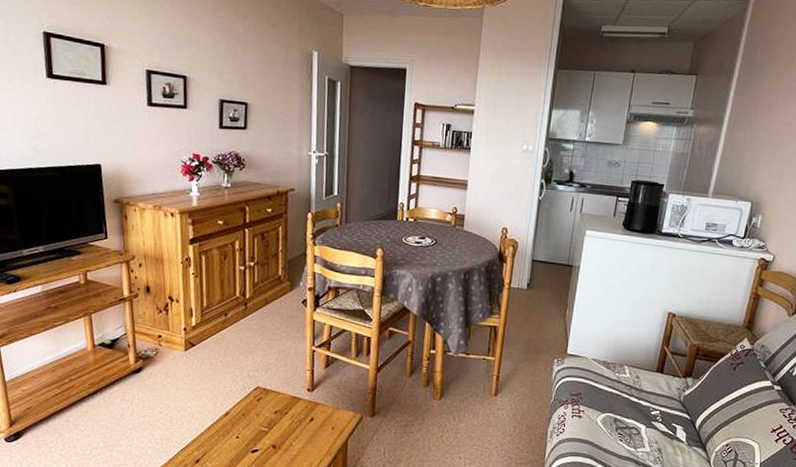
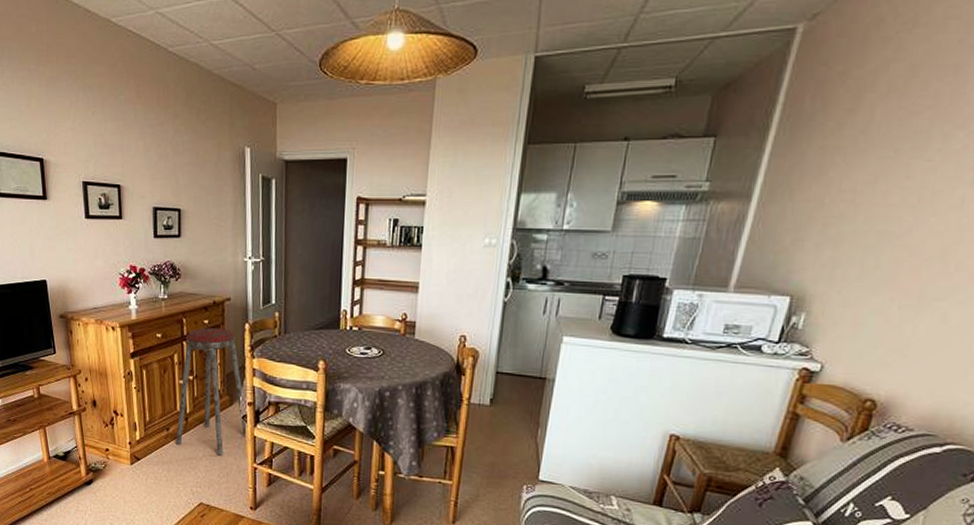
music stool: none [233,216,308,340] -> present [175,327,248,456]

